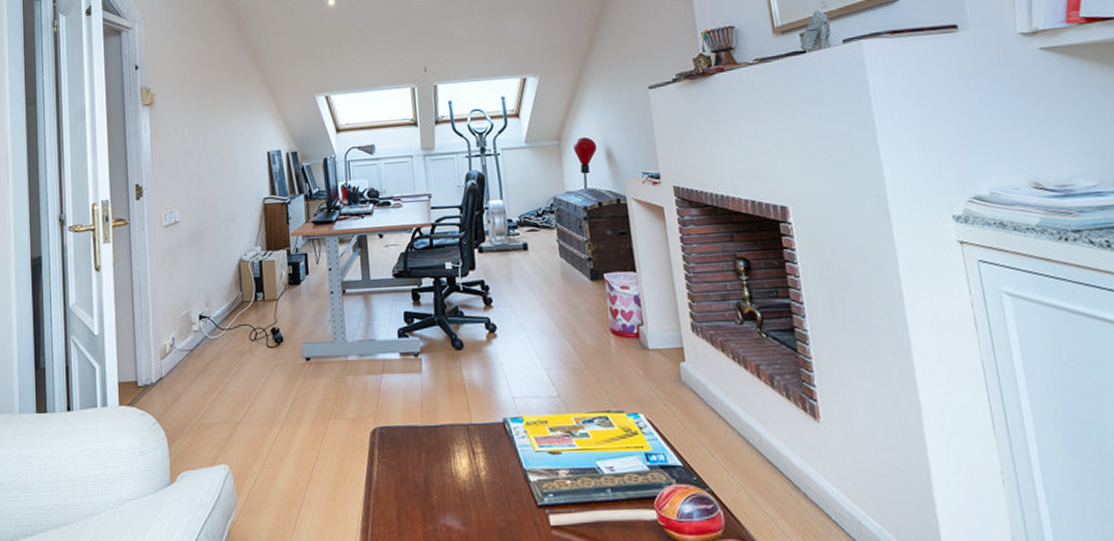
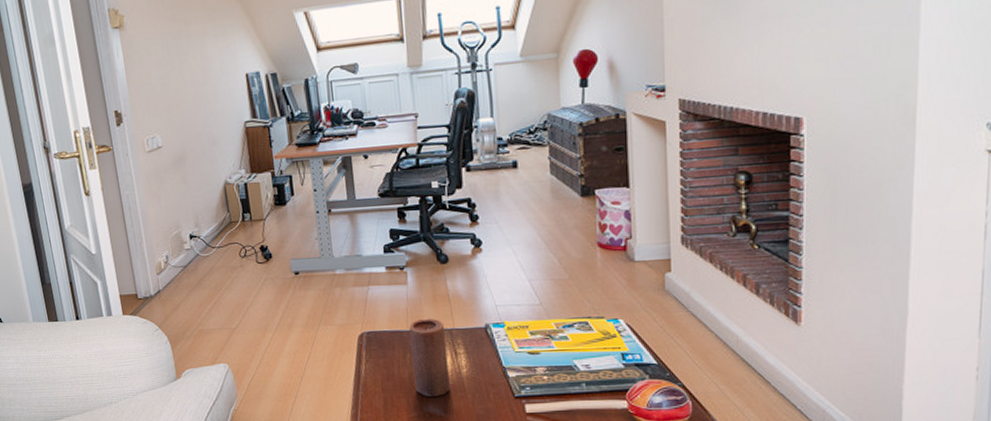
candle: none [424,411,468,507] -> present [409,318,450,397]

